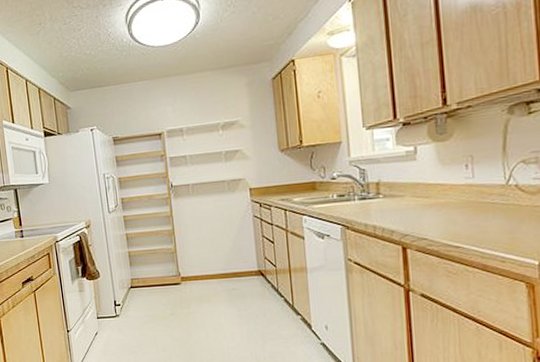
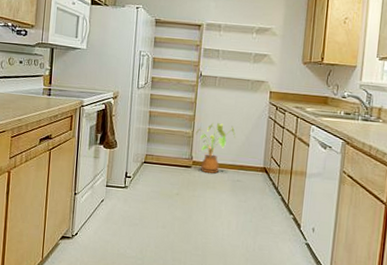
house plant: none [177,232,222,288] -> present [195,122,236,174]

